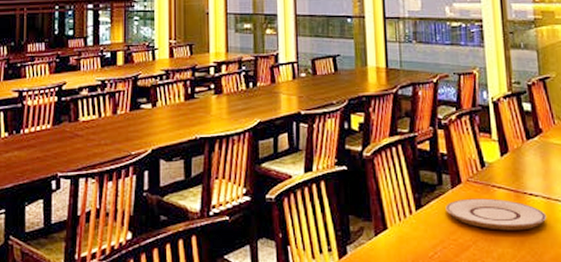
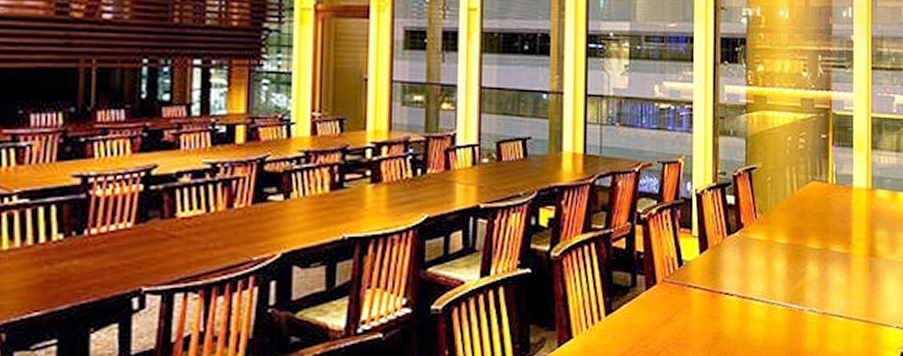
plate: present [445,198,547,231] -> none [637,299,740,334]

